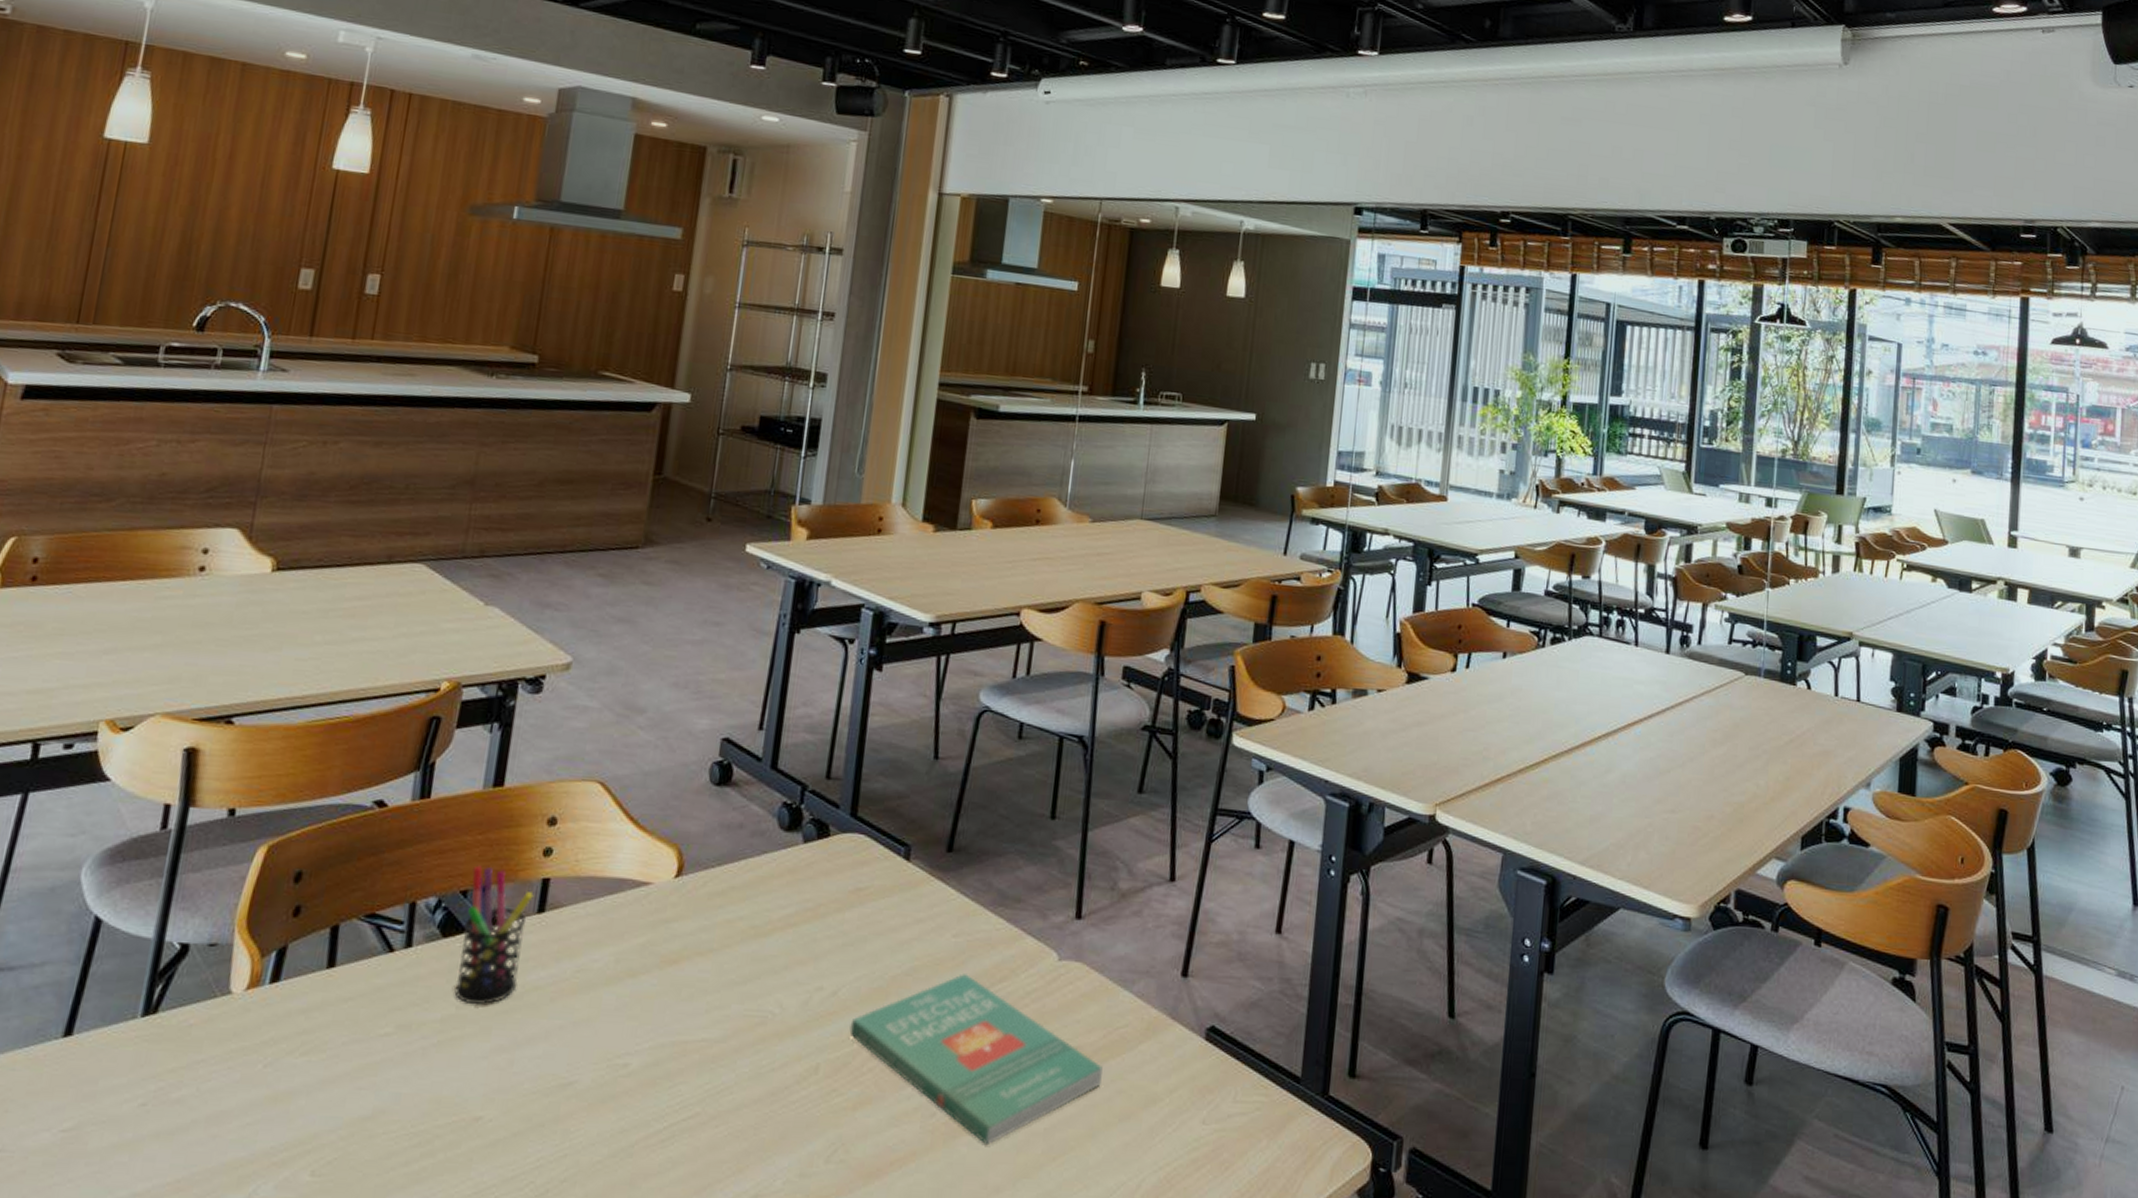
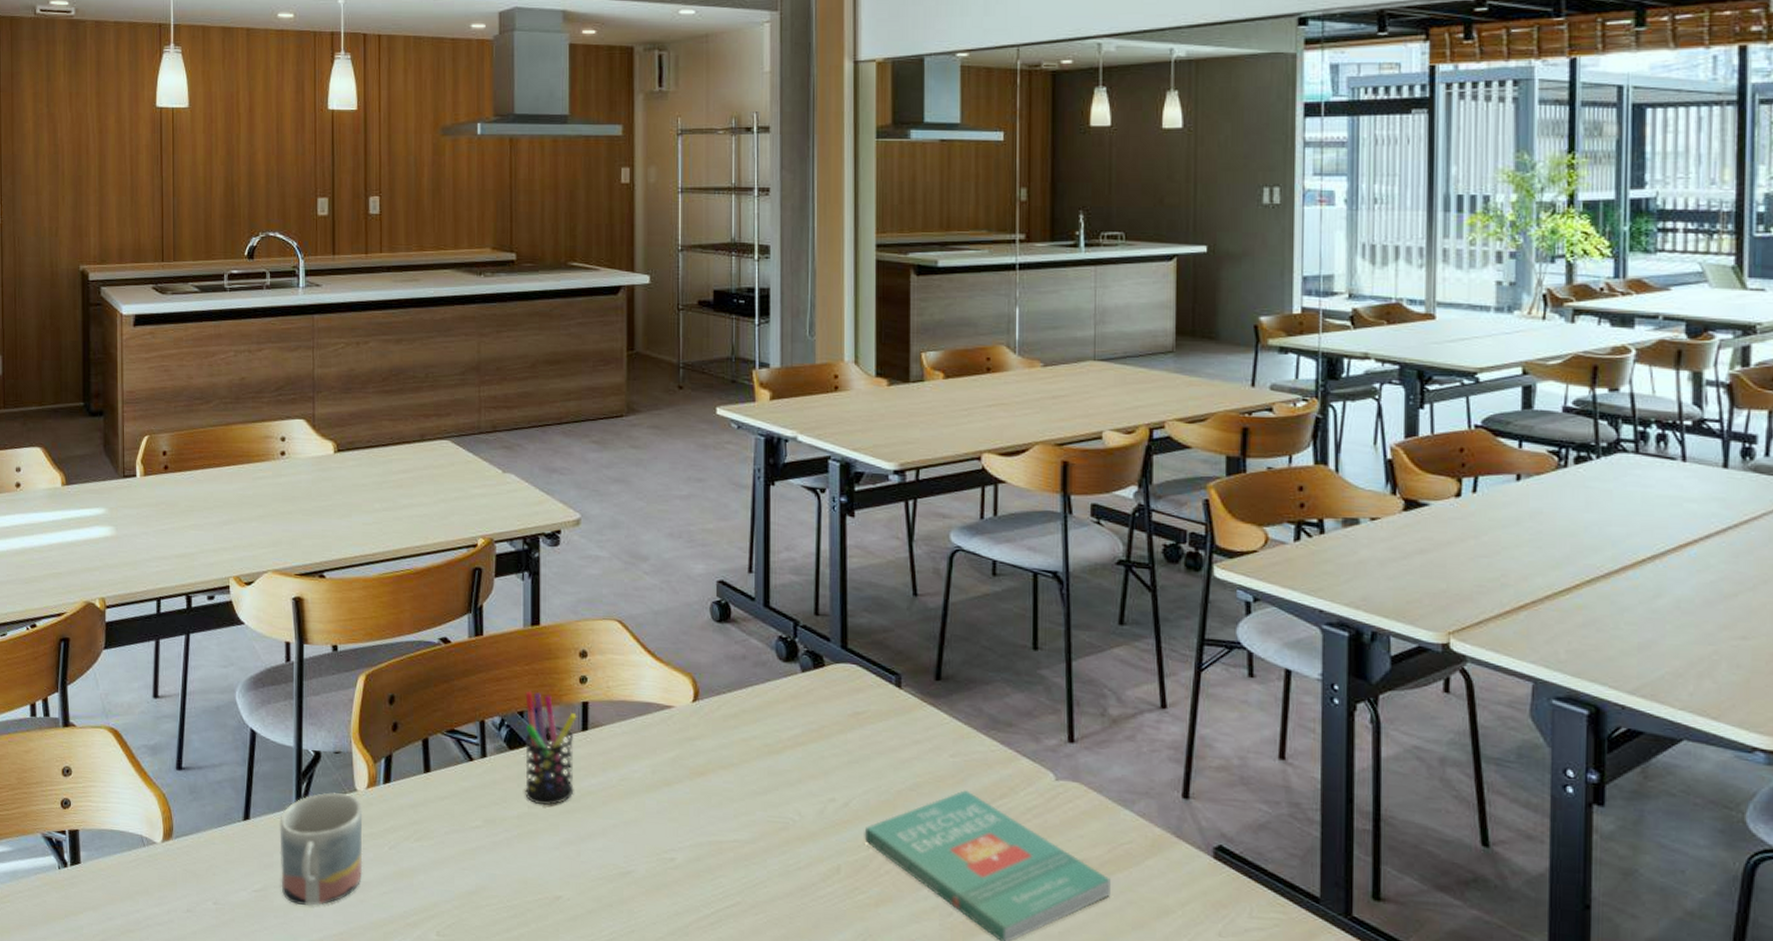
mug: none [102,996,236,1148] -> present [279,792,363,907]

